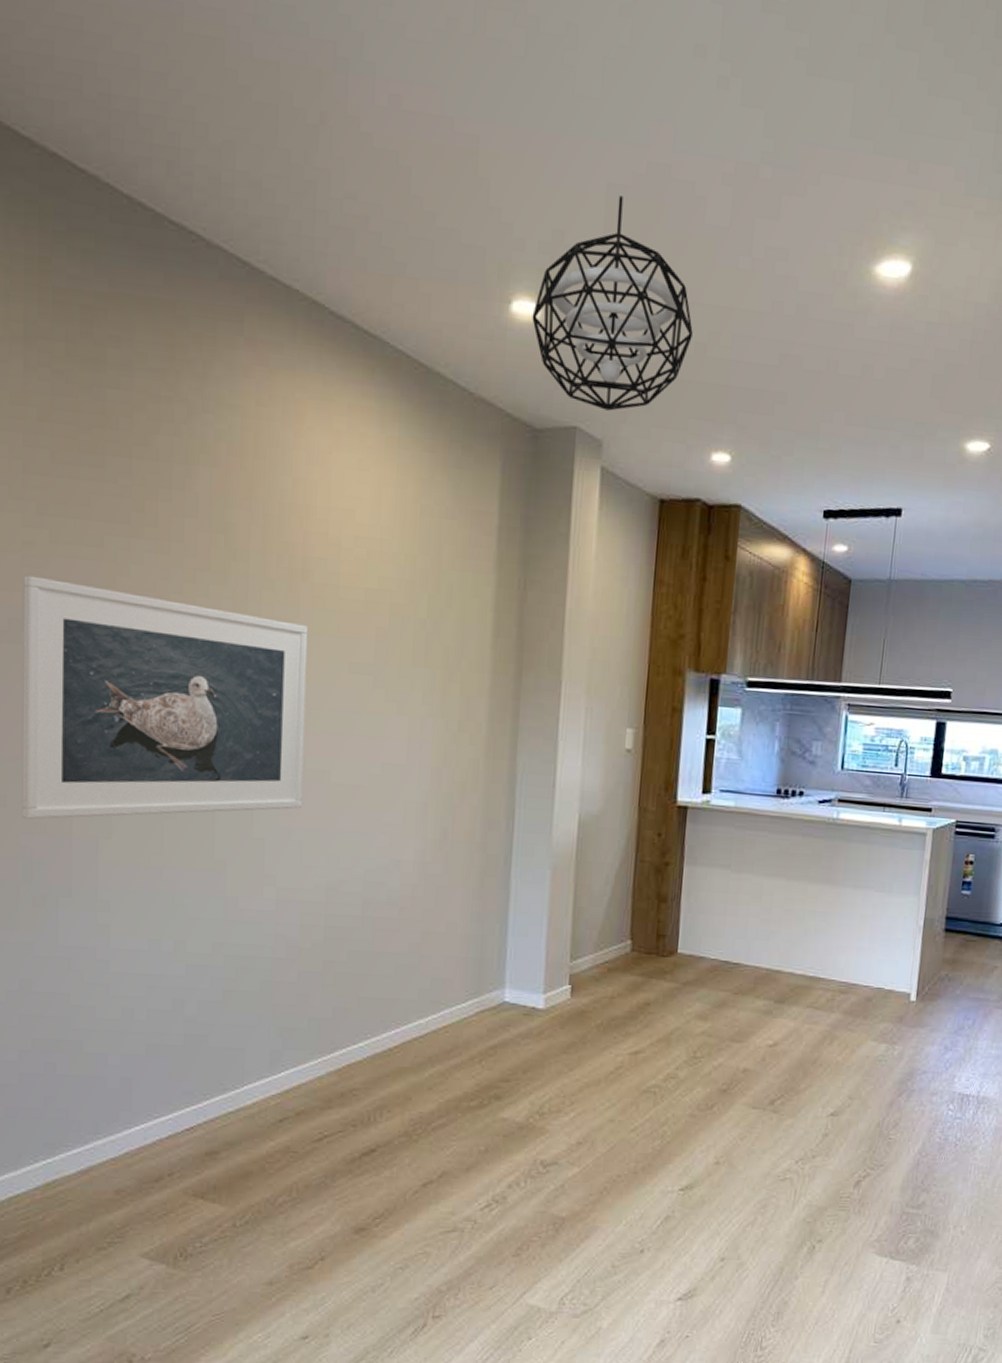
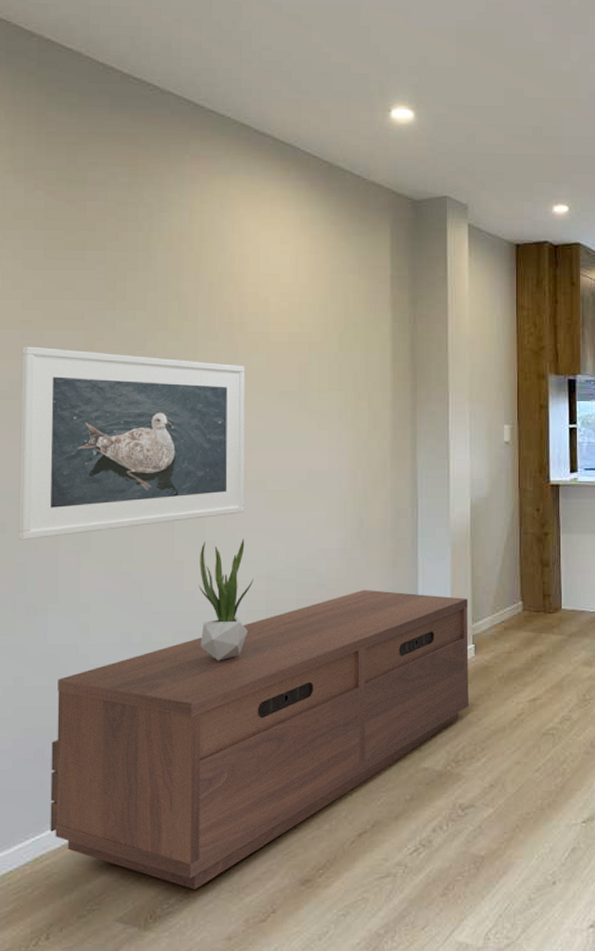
tv stand: none [63,911,567,1229] -> present [50,589,469,889]
potted plant: none [243,839,312,980] -> present [198,539,255,661]
pendant light: present [532,196,693,411] -> none [407,29,530,182]

